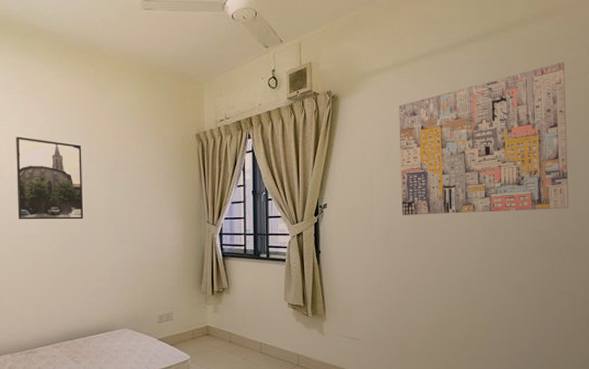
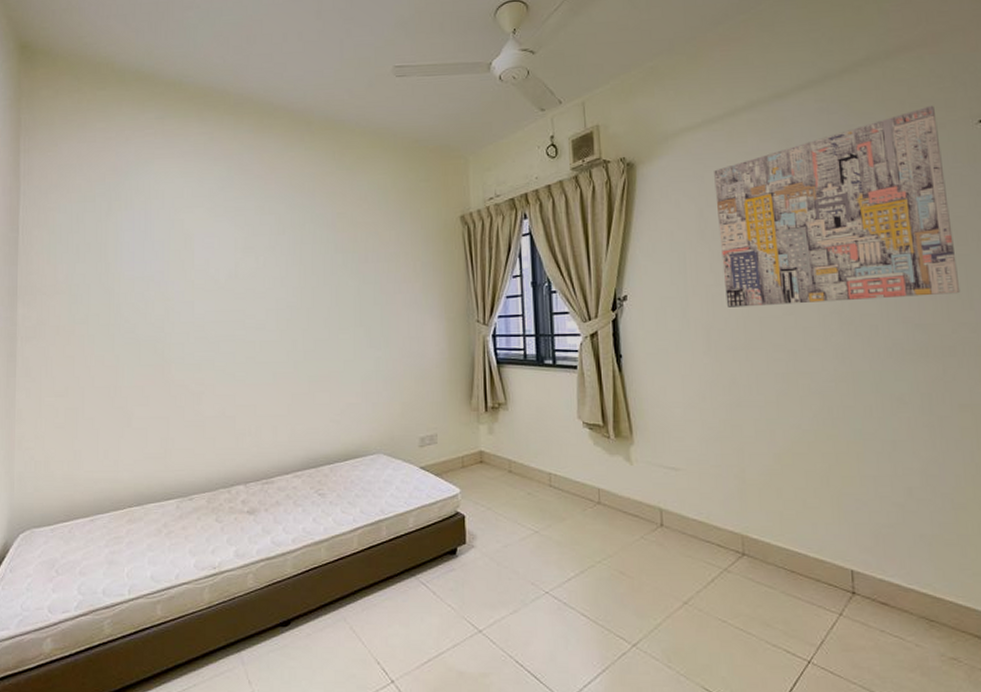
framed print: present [16,137,84,220] -> none [252,227,329,324]

